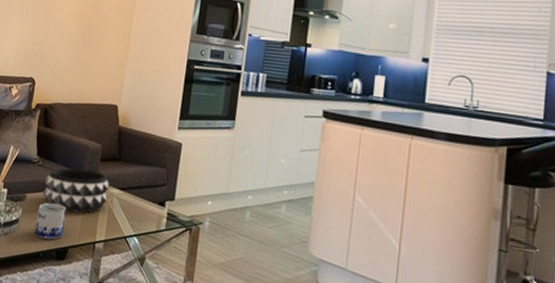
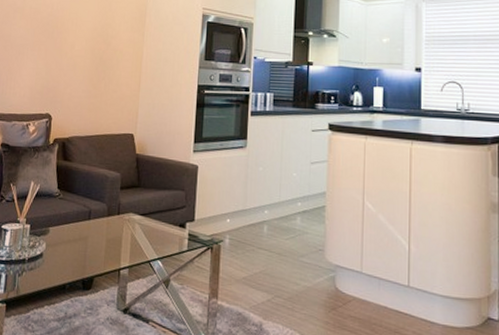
mug: present [34,202,66,240] -> none [59,234,89,271]
decorative bowl: present [43,168,110,213] -> none [65,198,131,242]

